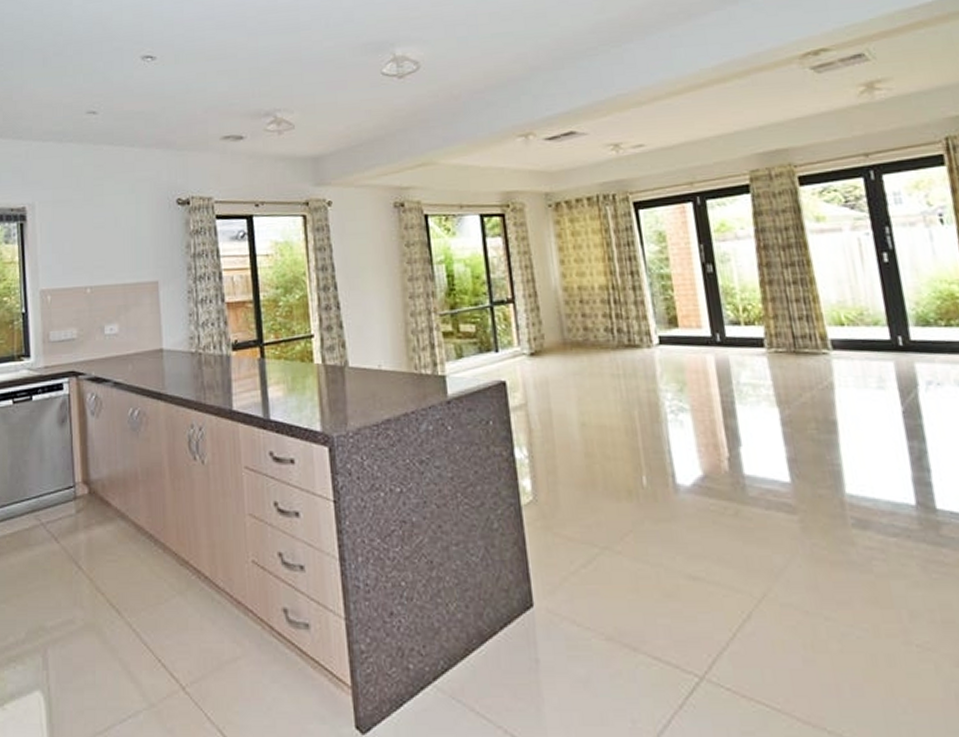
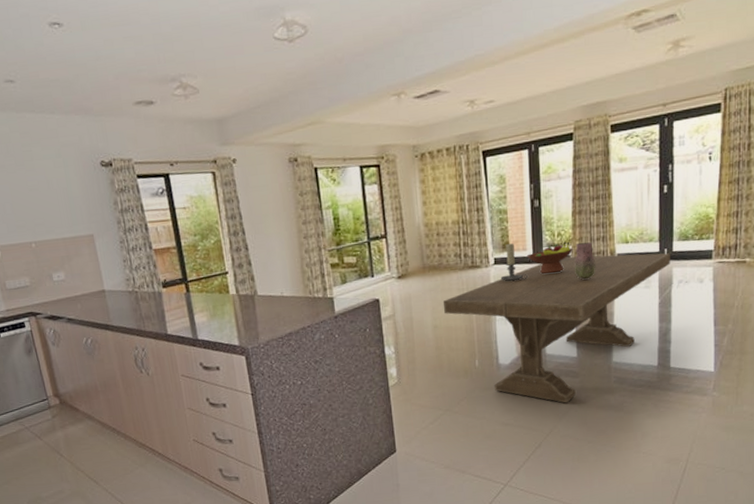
dining table: none [591,339,910,553] -> present [443,253,670,403]
candle holder: none [669,317,707,369] -> present [500,243,528,282]
fruit bowl: none [702,319,768,362] -> present [526,241,574,274]
vase: none [769,321,803,374] -> present [574,241,596,281]

